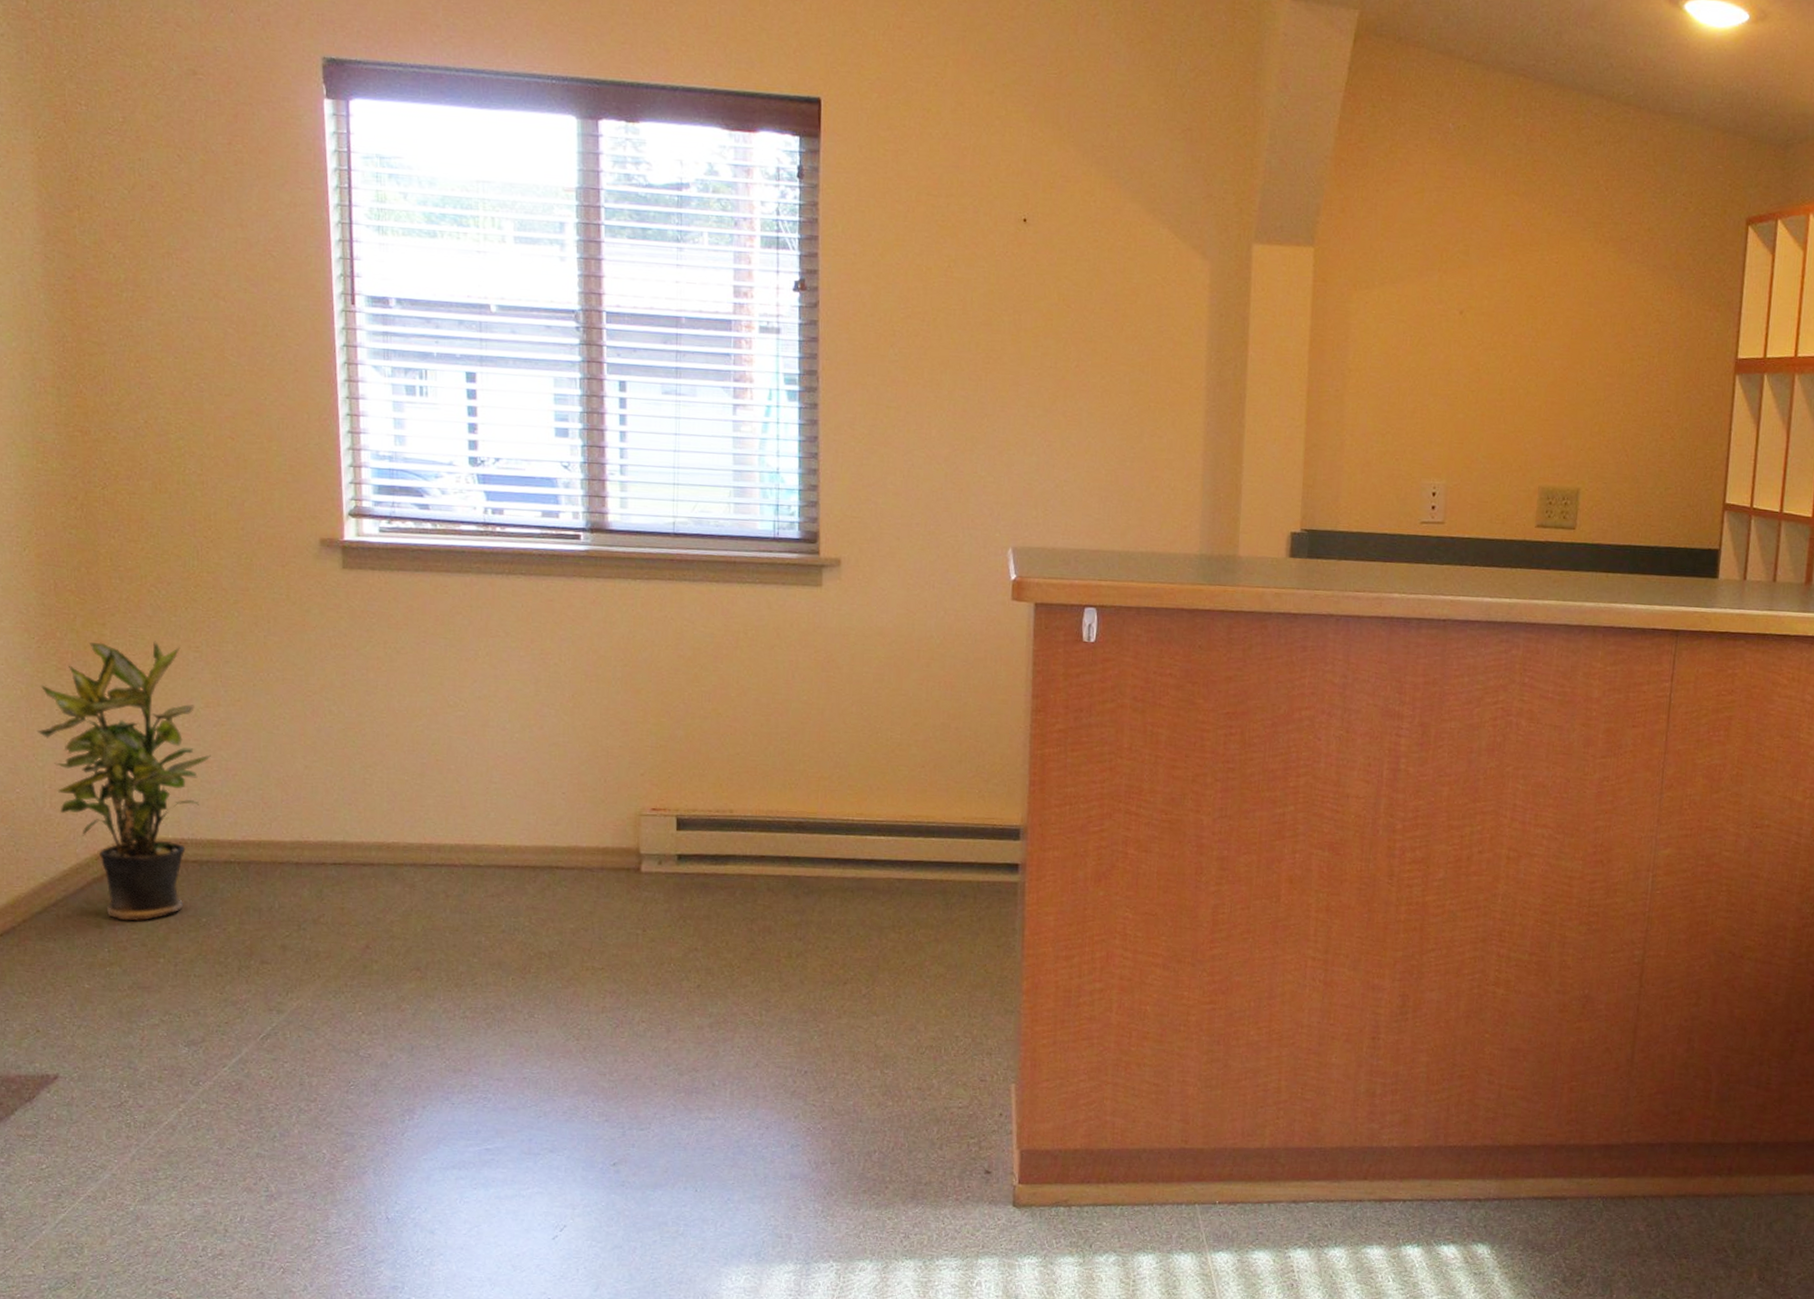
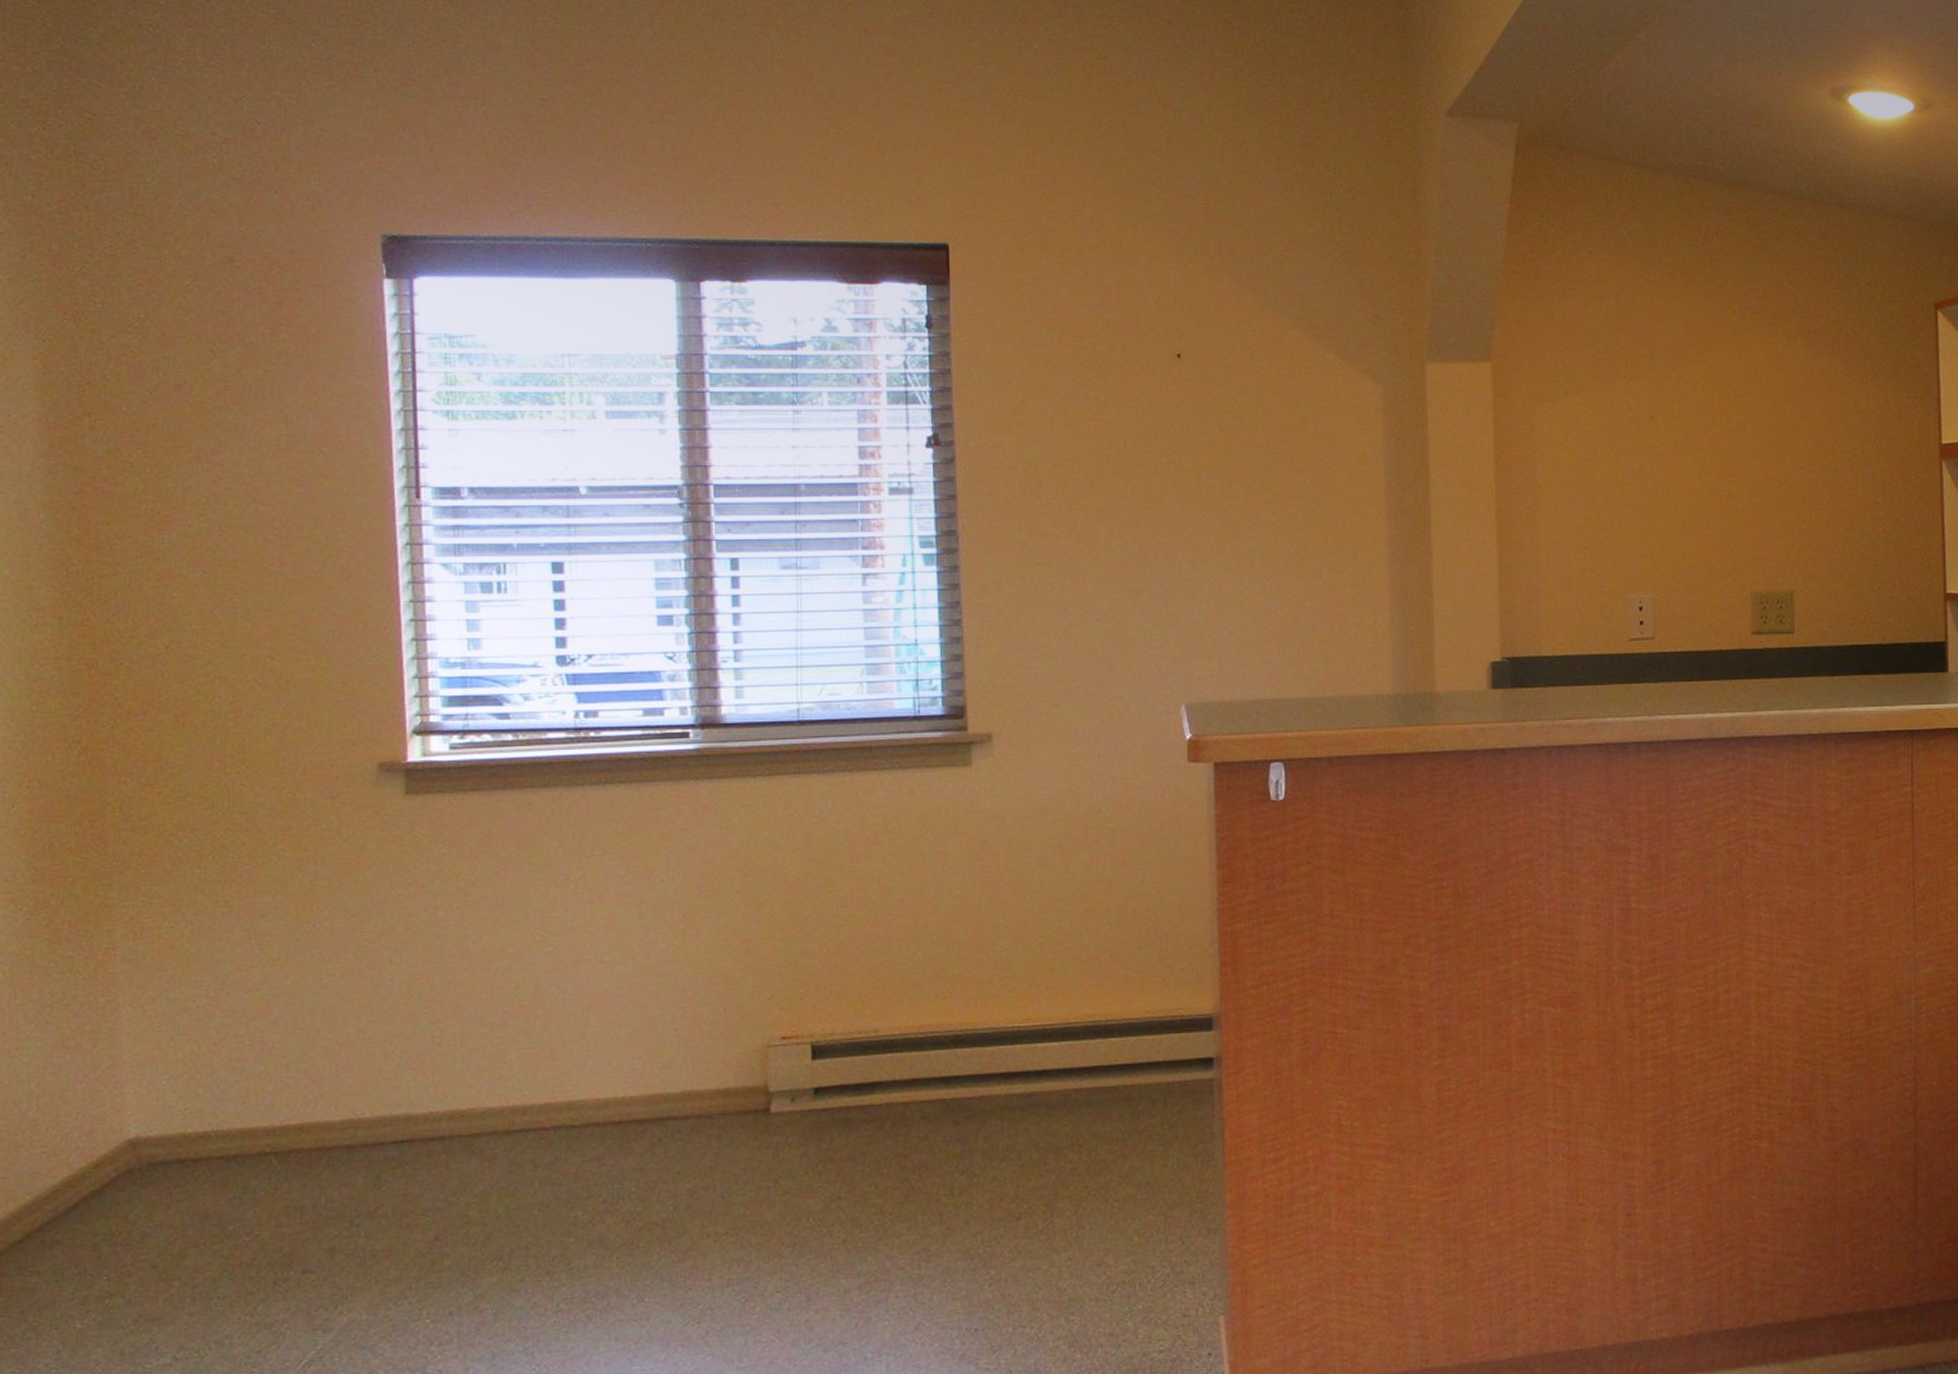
potted plant: present [36,641,211,922] -> none [21,899,242,1240]

